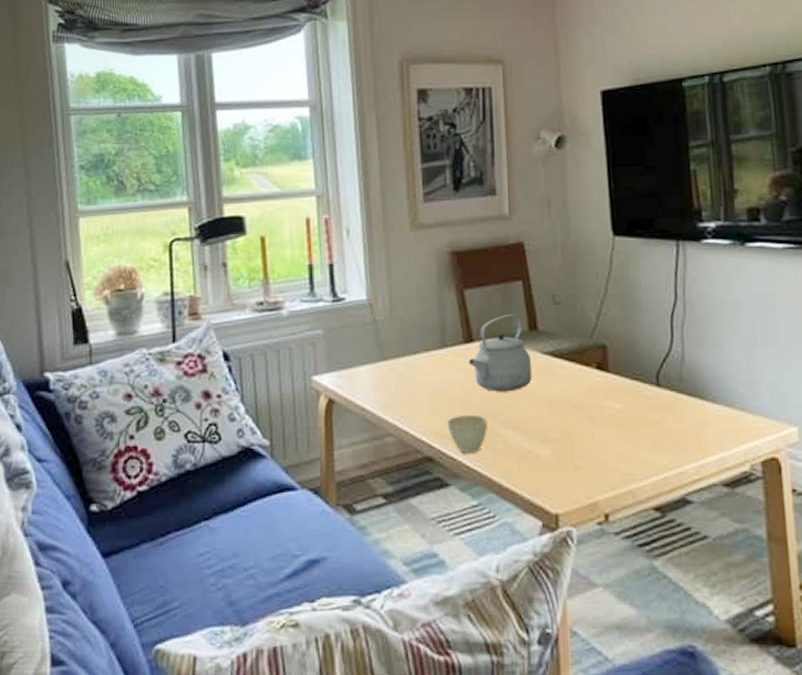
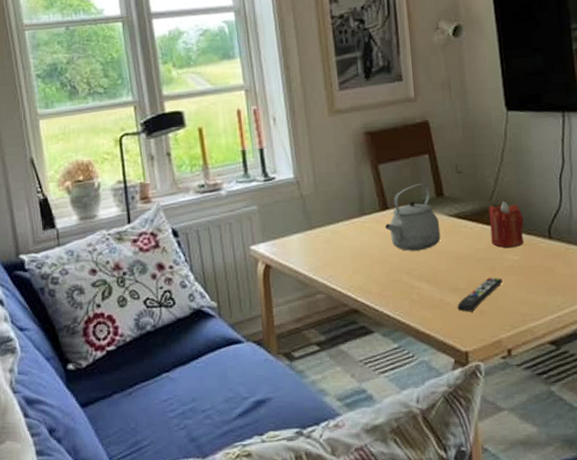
cup: present [447,414,489,454] -> none [369,271,405,305]
remote control: none [548,427,602,467] -> present [457,277,503,312]
candle: none [589,339,629,395] -> present [488,201,524,248]

